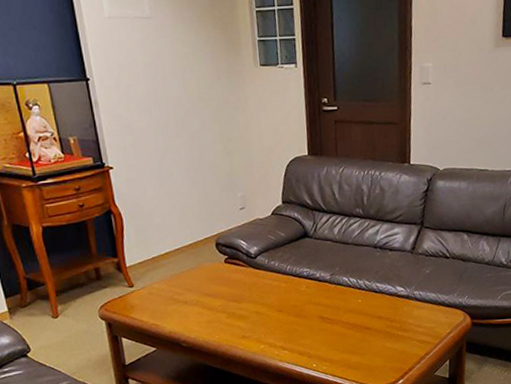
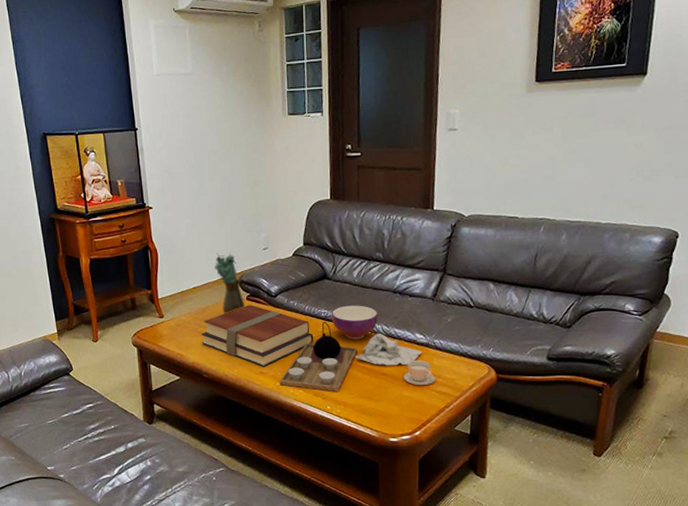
books: none [176,267,297,331] -> present [201,304,314,367]
vase: none [188,214,224,280] -> present [215,253,246,315]
tea set: none [264,280,342,350] -> present [280,321,358,393]
bowl: none [313,262,360,297] -> present [331,305,378,340]
tissue: none [339,288,404,320] -> present [355,333,423,366]
teacup: none [386,311,417,337] -> present [404,359,436,386]

